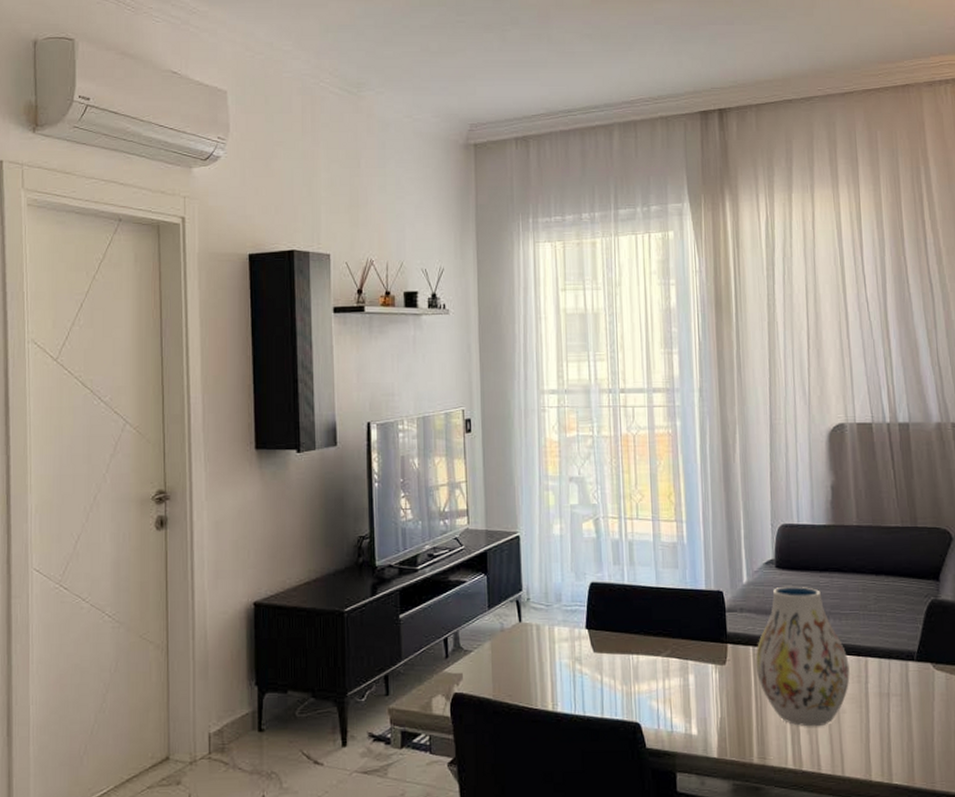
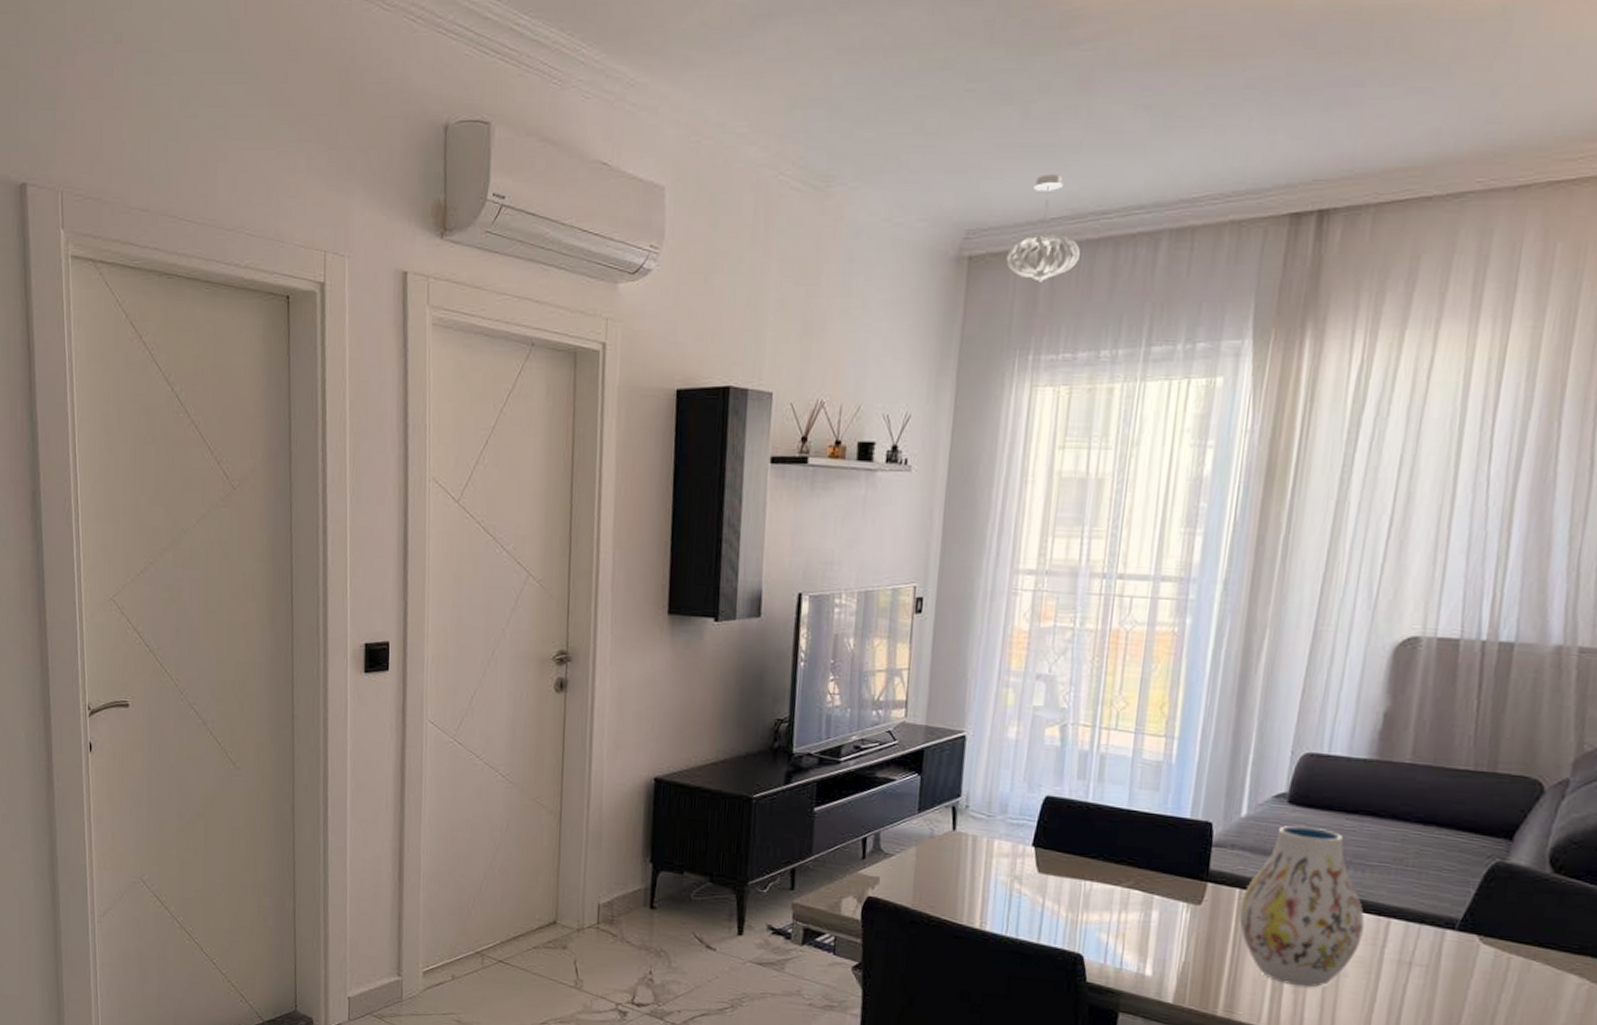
pendant light: none [503,83,556,163] -> present [1006,174,1080,282]

